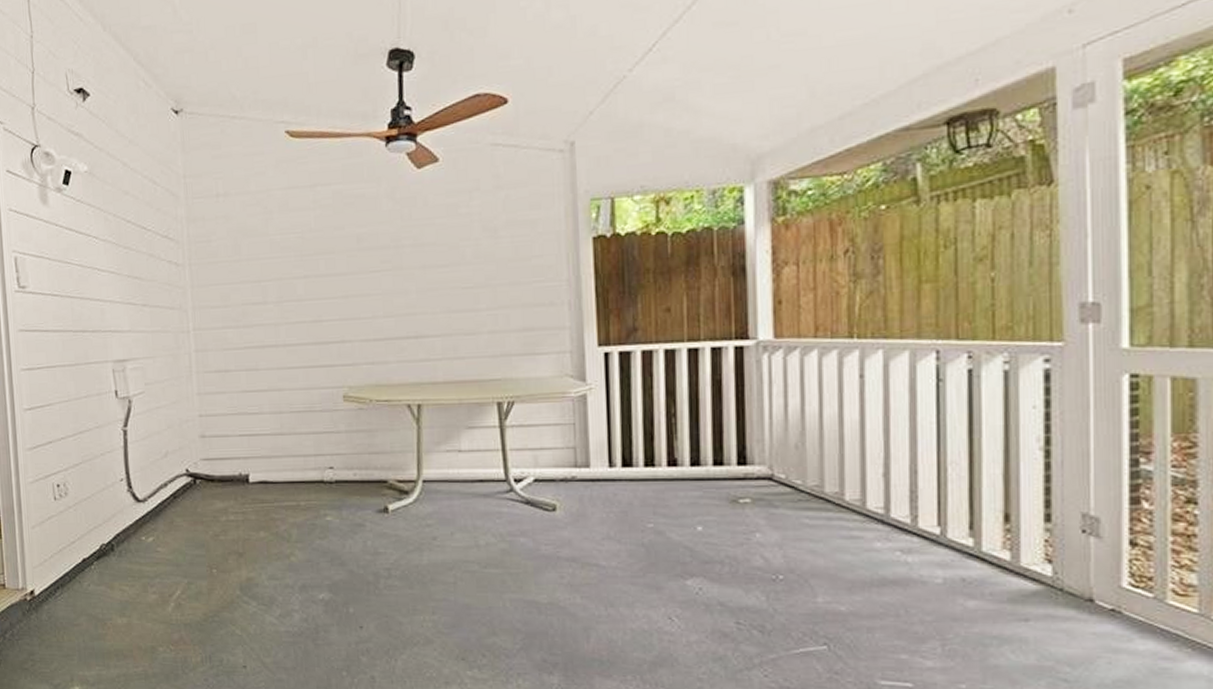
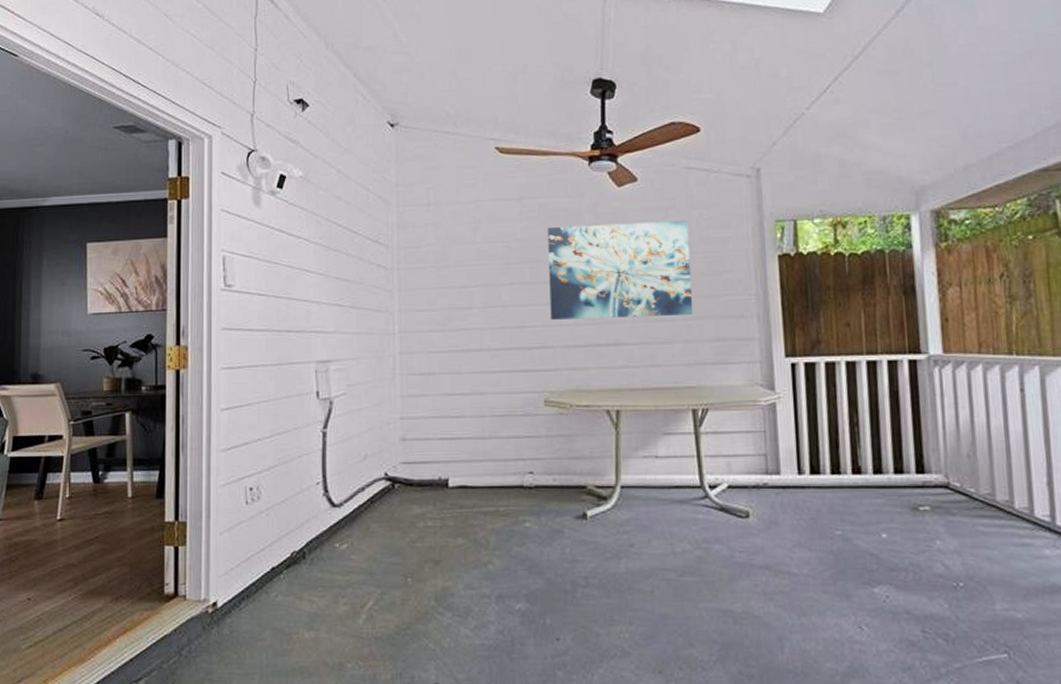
wall art: none [343,202,499,313] -> present [547,220,693,320]

